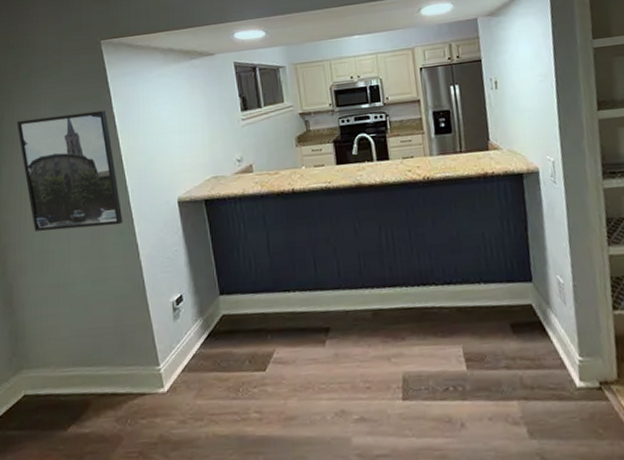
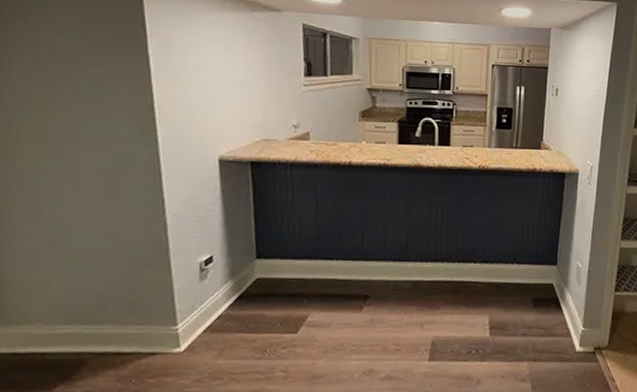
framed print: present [17,110,123,232] -> none [10,41,149,177]

